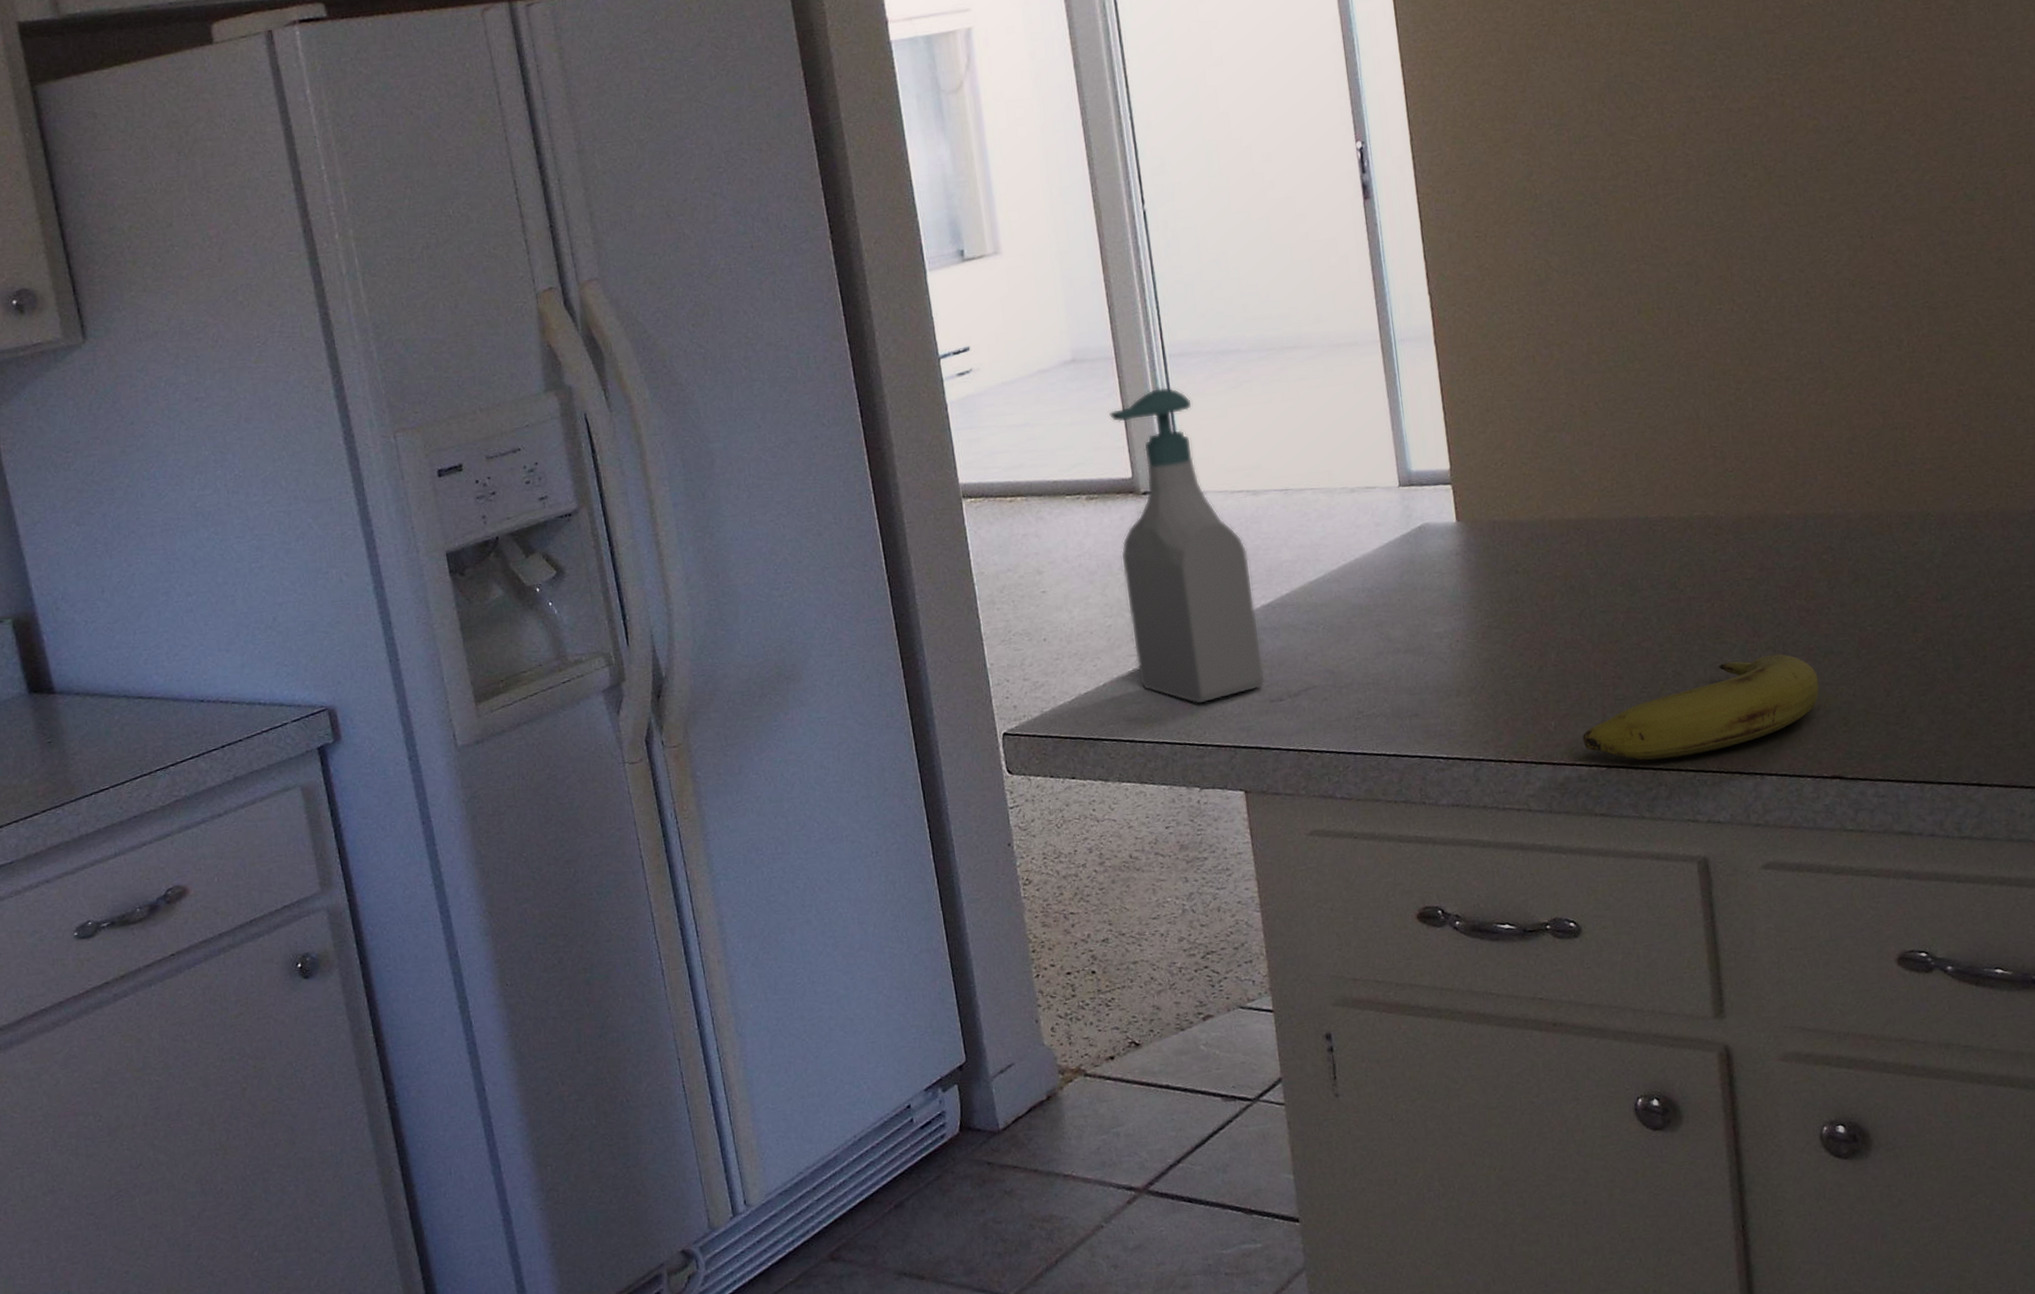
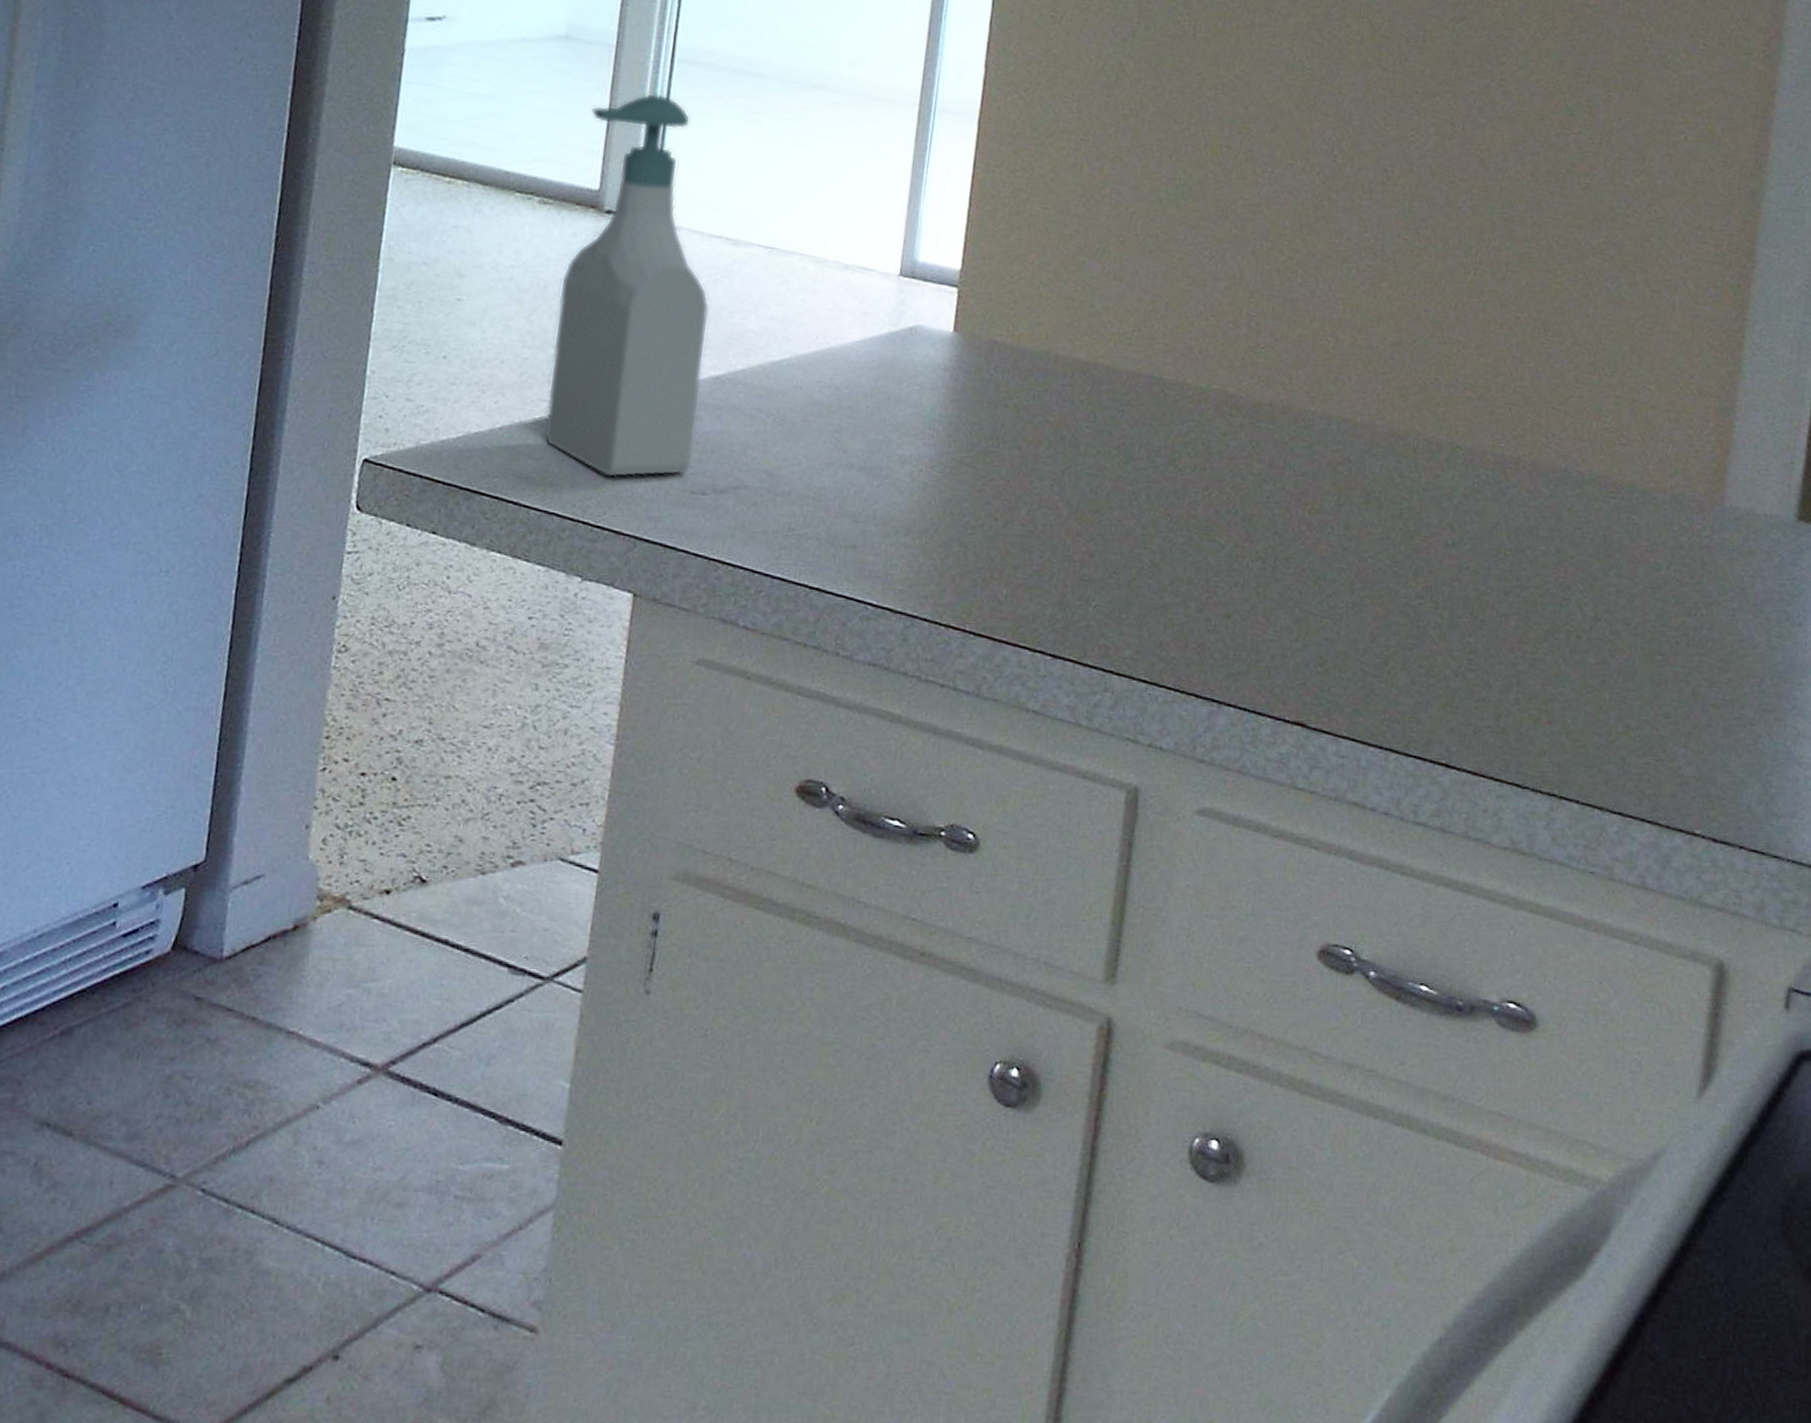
fruit: present [1582,653,1819,760] -> none [1033,564,1304,664]

